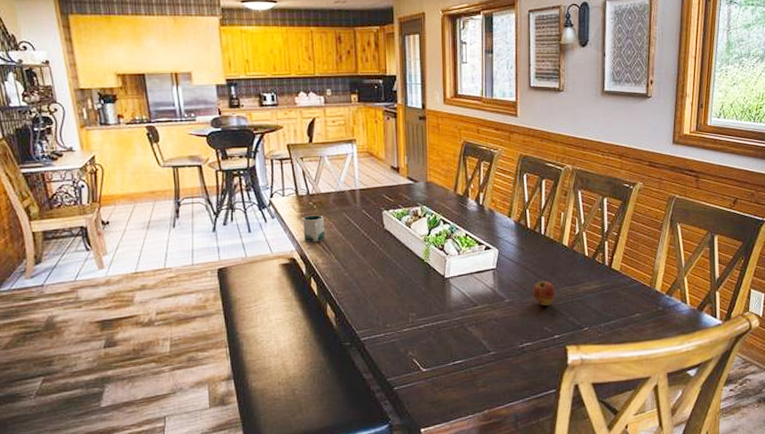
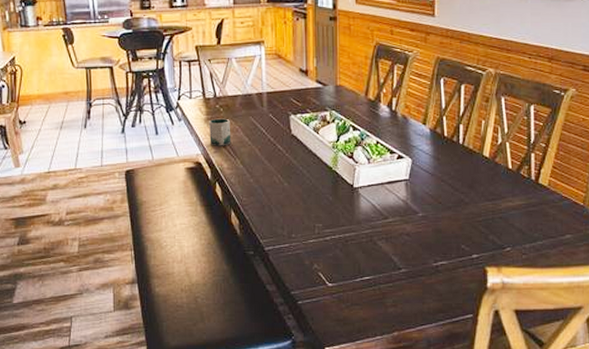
fruit: present [533,280,555,306] -> none [449,194,474,222]

